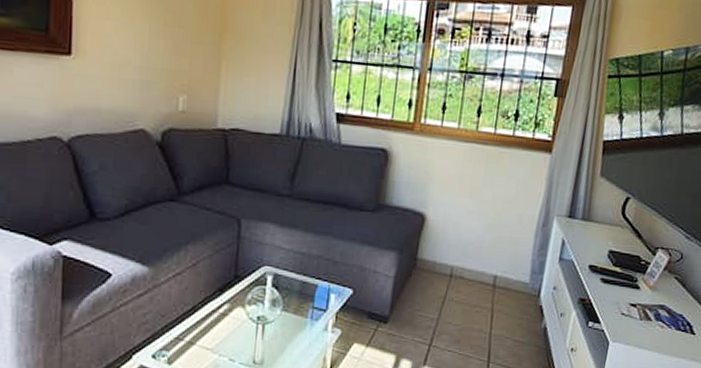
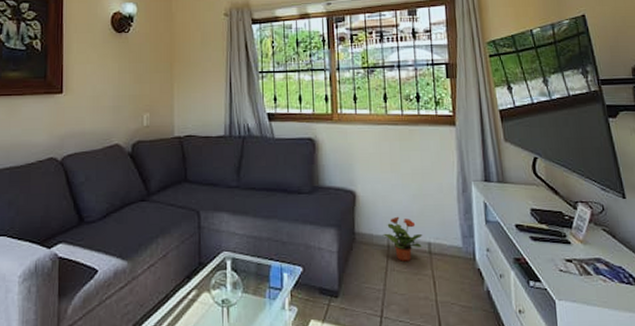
potted plant: none [447,245,490,293] -> present [382,216,423,261]

